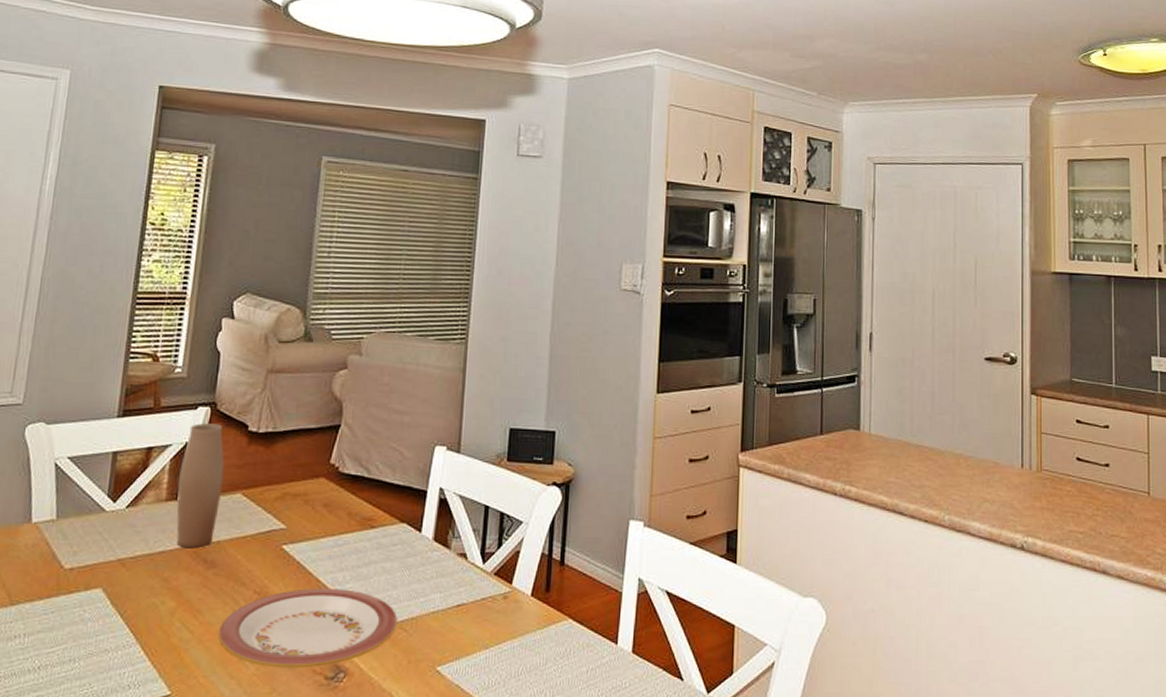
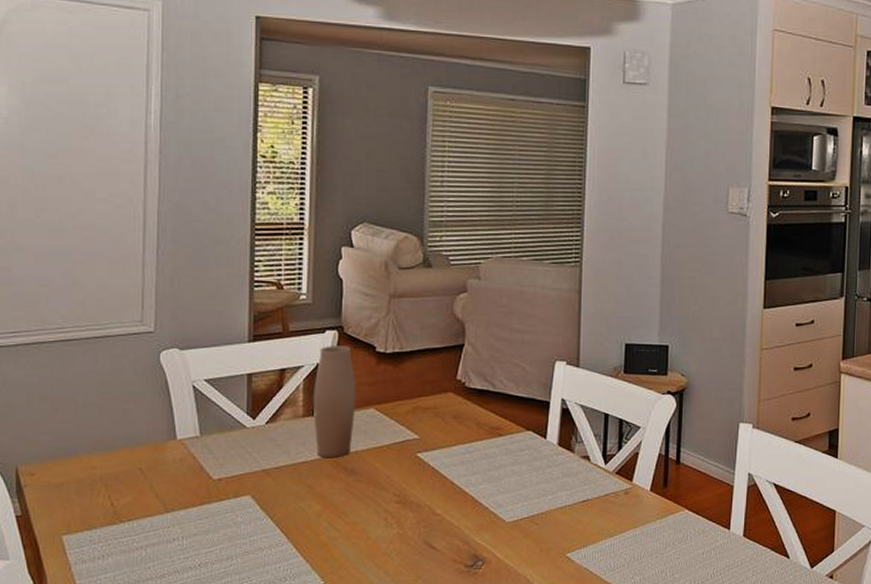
plate: present [218,587,398,668] -> none [364,489,528,559]

